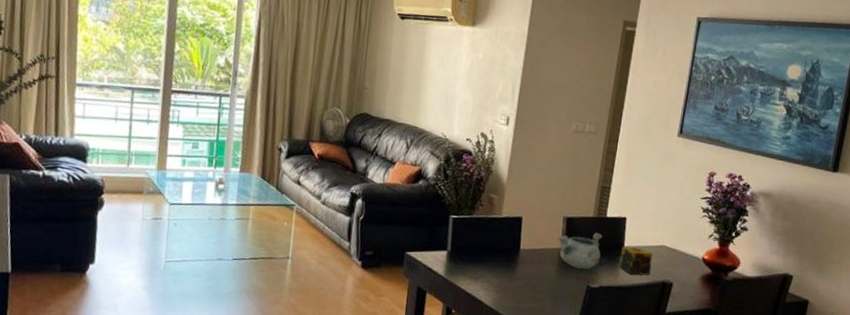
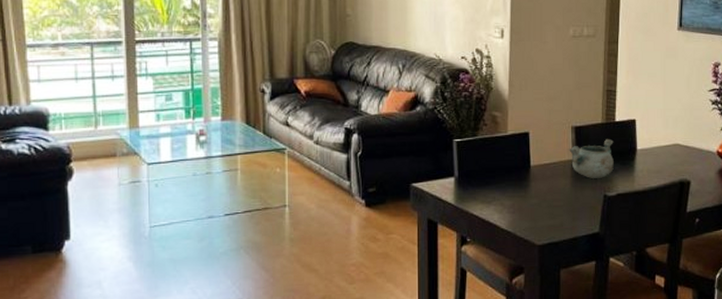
candle: present [619,246,653,276] -> none [635,148,667,178]

